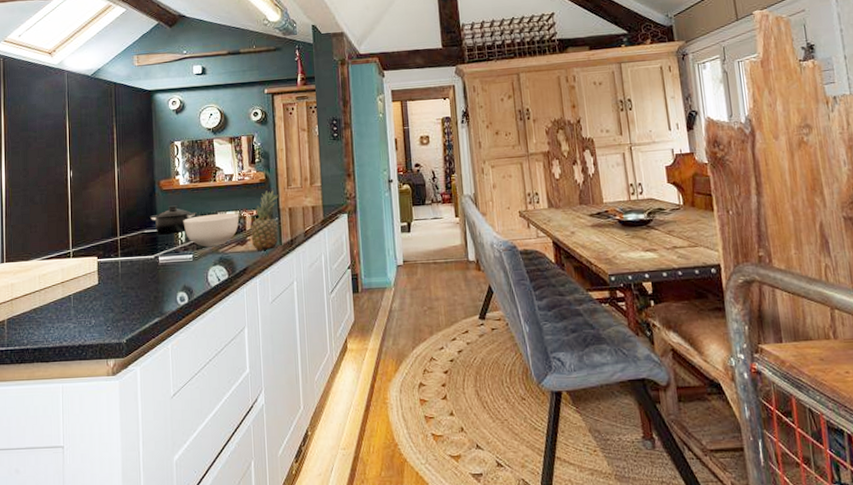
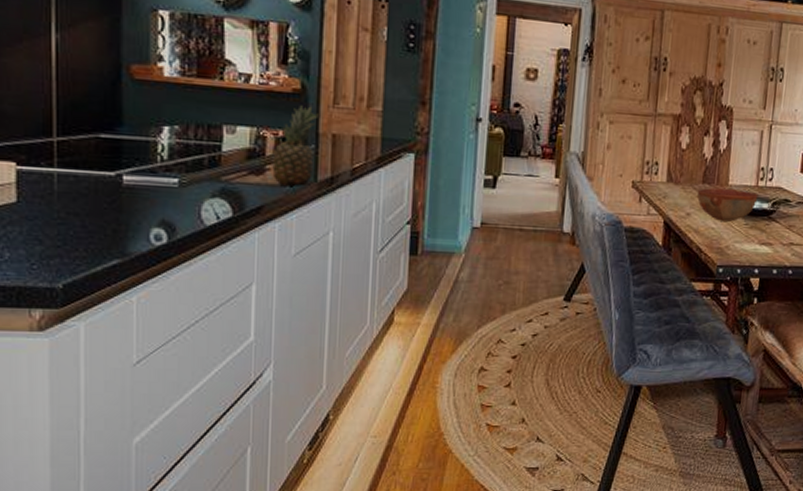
saucepan: present [149,205,196,235] -> none [110,104,189,146]
bowl: present [183,213,239,247] -> none [166,125,257,172]
bowl: none [576,205,633,235] -> present [696,188,758,222]

